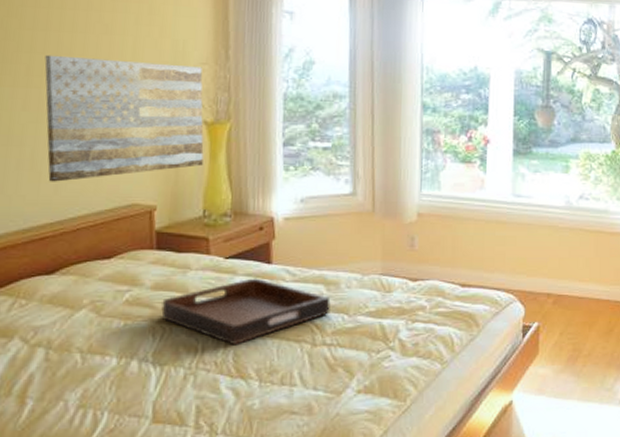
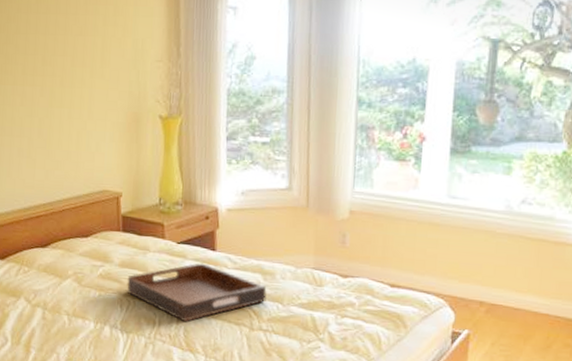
wall art: present [44,54,204,182] -> none [35,56,159,169]

